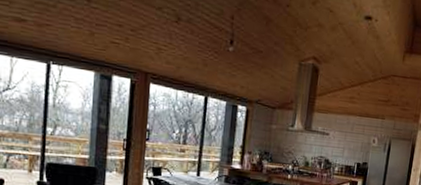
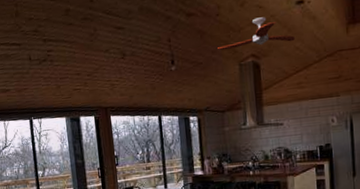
ceiling fan: none [281,21,358,55] -> present [218,17,296,50]

